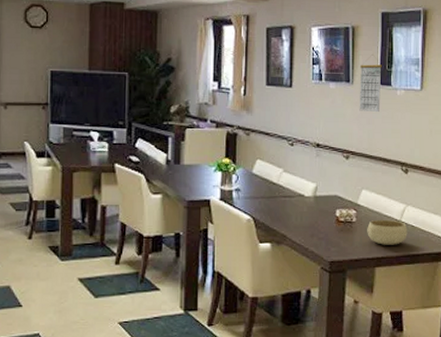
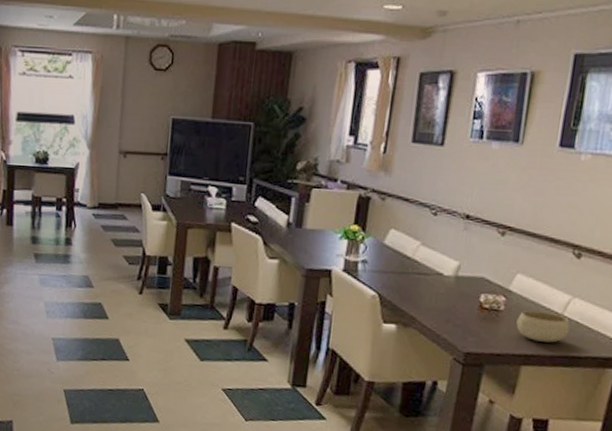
calendar: present [359,54,383,113] -> none [526,108,567,182]

